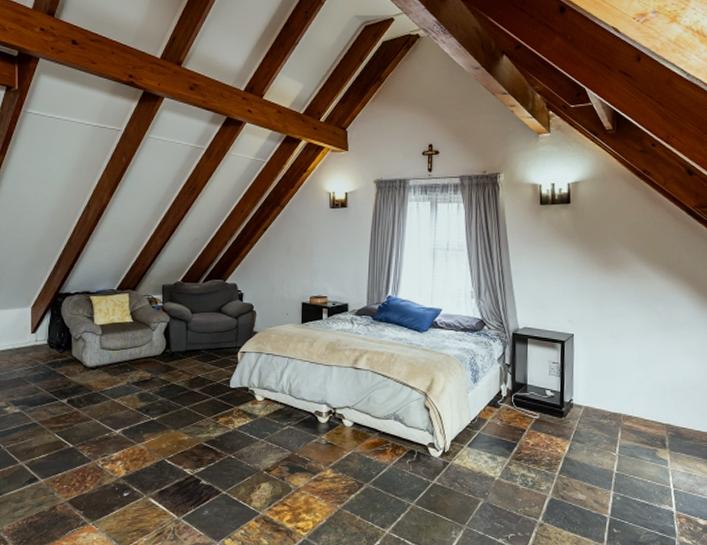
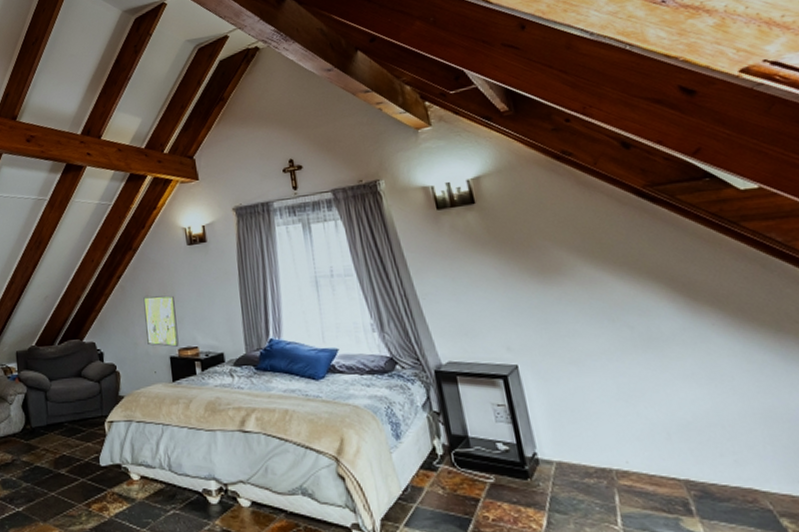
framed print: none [284,248,312,295] -> present [143,295,179,347]

